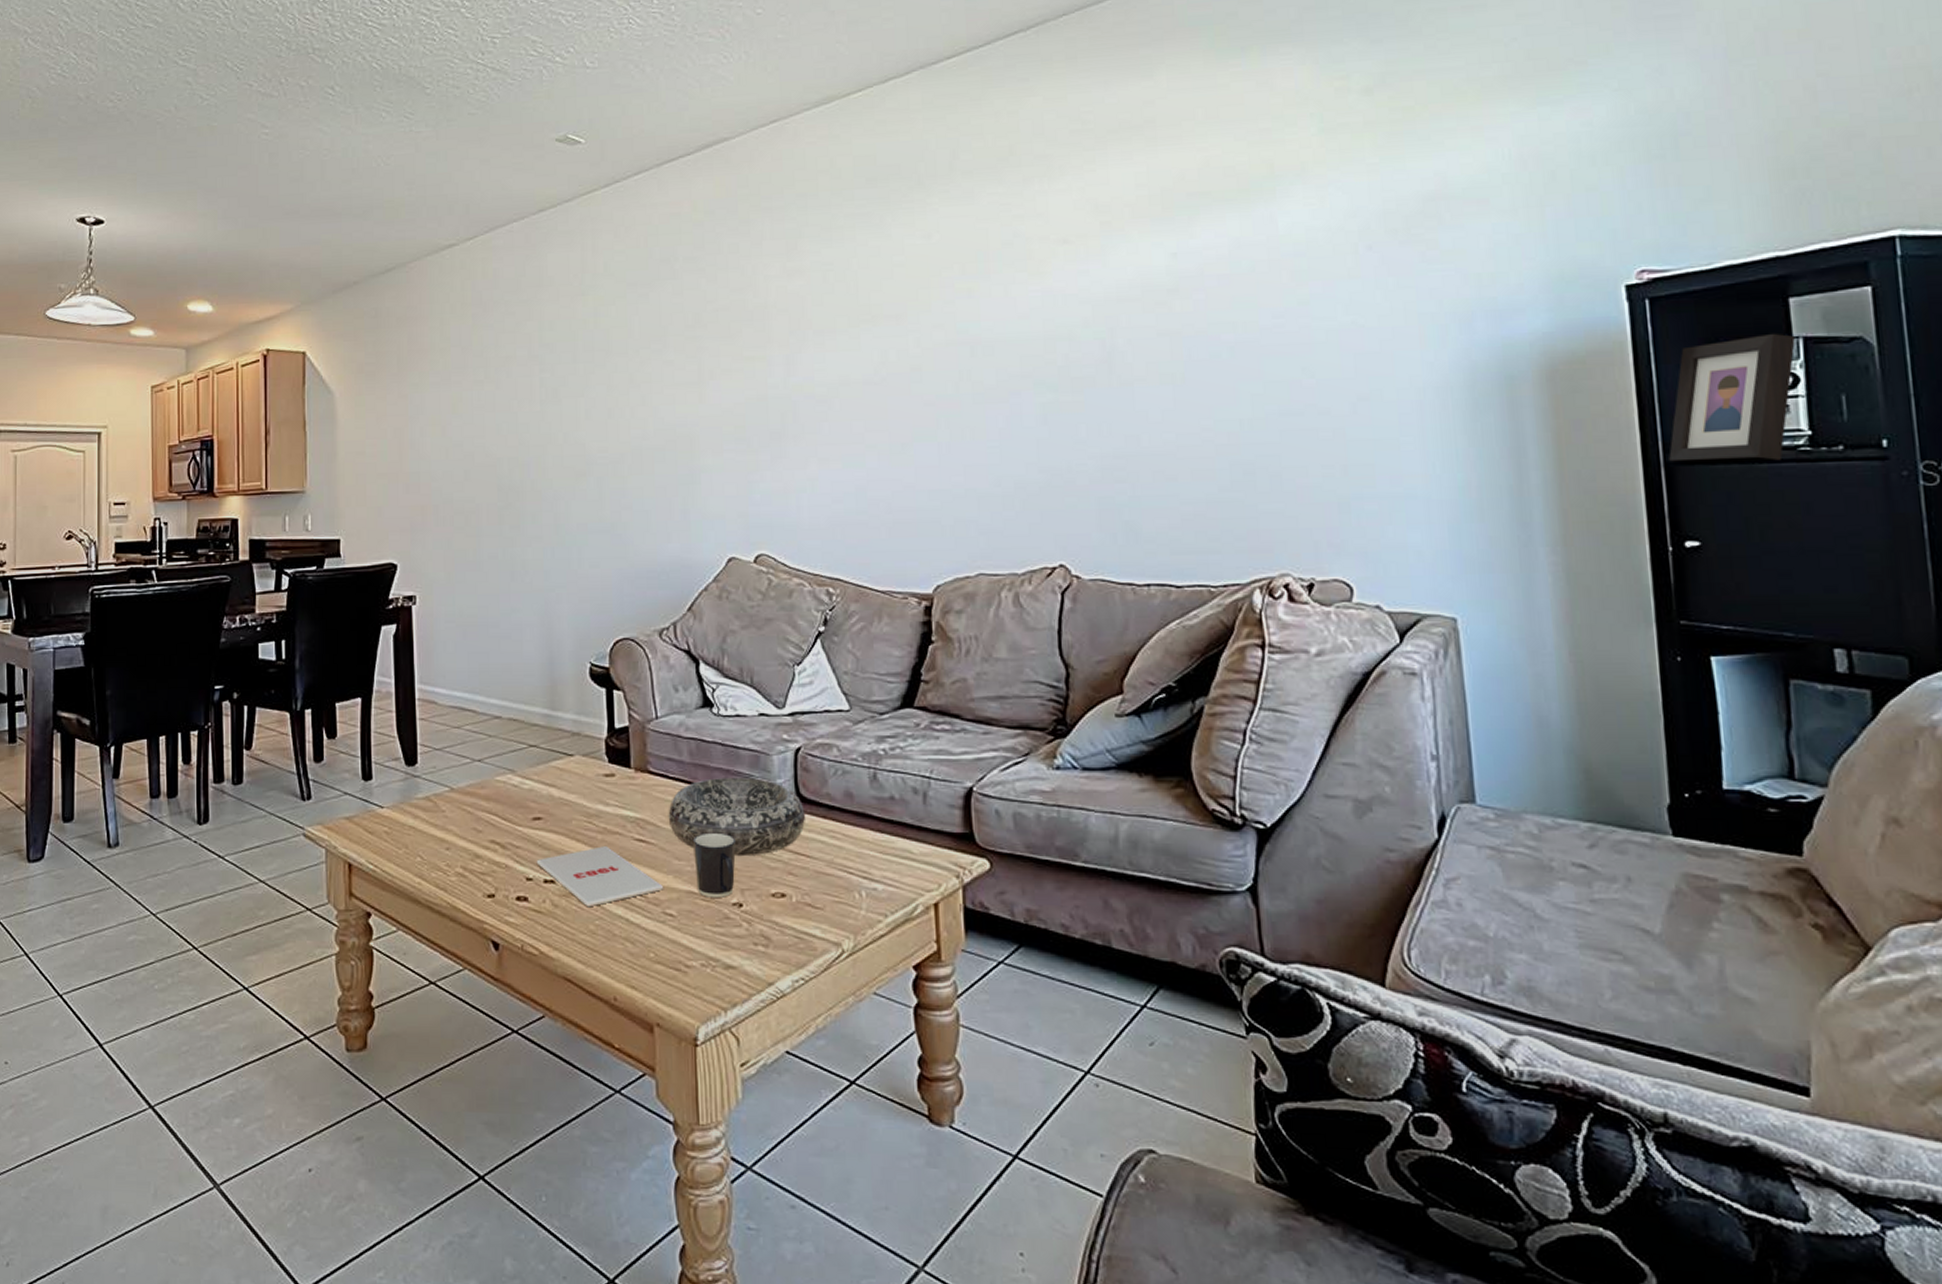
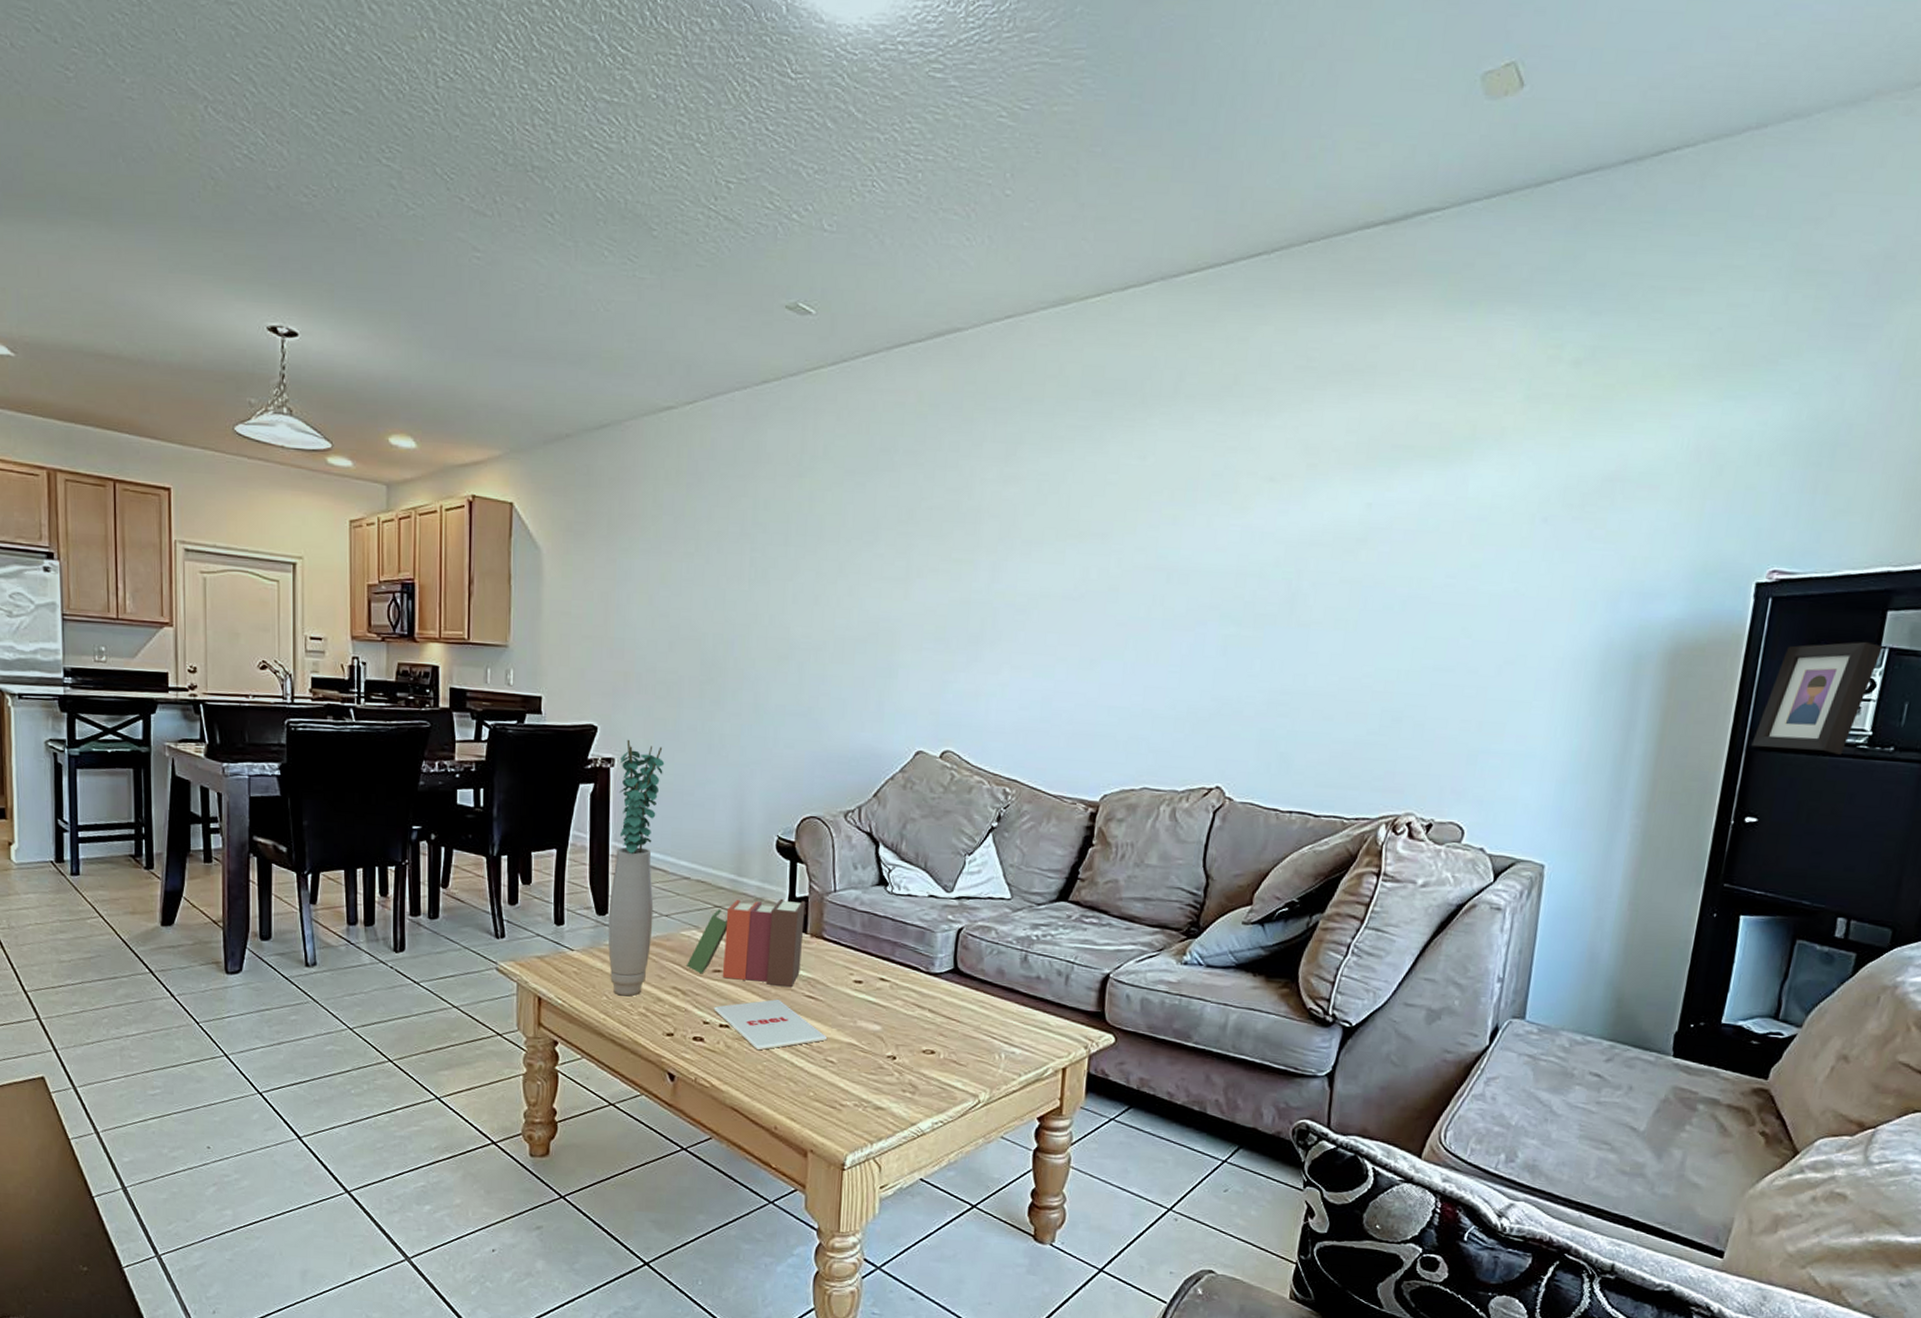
vase: none [418,574,468,855] -> present [607,739,665,997]
books: none [504,731,627,830] -> present [687,898,806,987]
decorative bowl: present [668,778,805,857] -> none [837,948,960,1018]
mug: present [692,832,737,897] -> none [857,994,897,1051]

